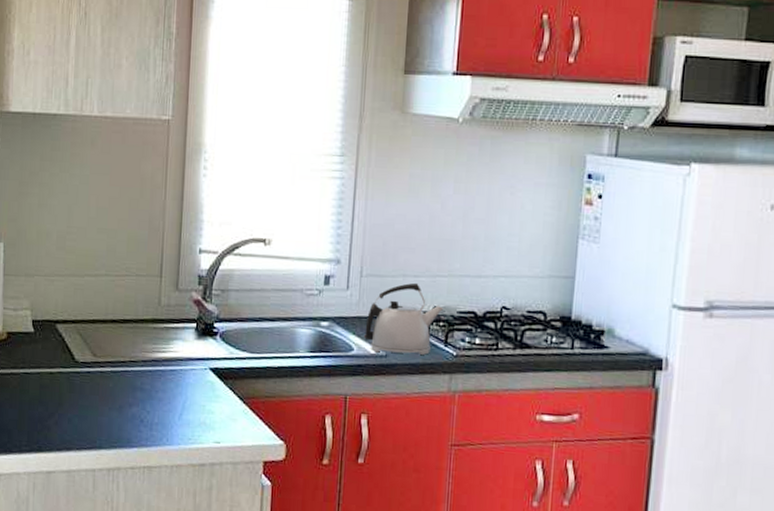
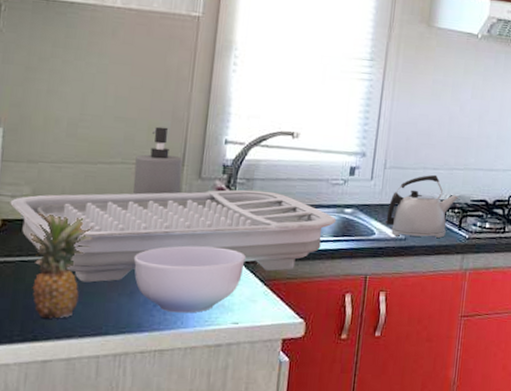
dish rack: none [13,301,313,396] -> present [10,189,337,283]
fruit: none [30,326,85,431] -> present [29,213,94,319]
soap dispenser: none [116,237,161,308] -> present [133,126,183,195]
bowl: none [120,360,224,430] -> present [133,246,246,313]

